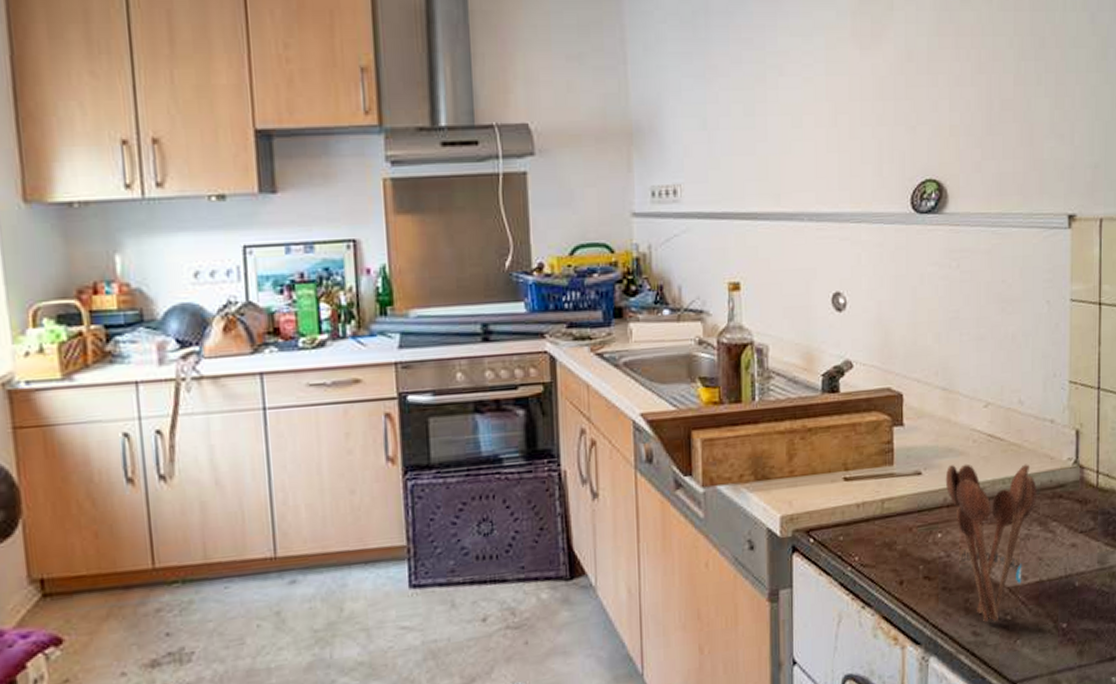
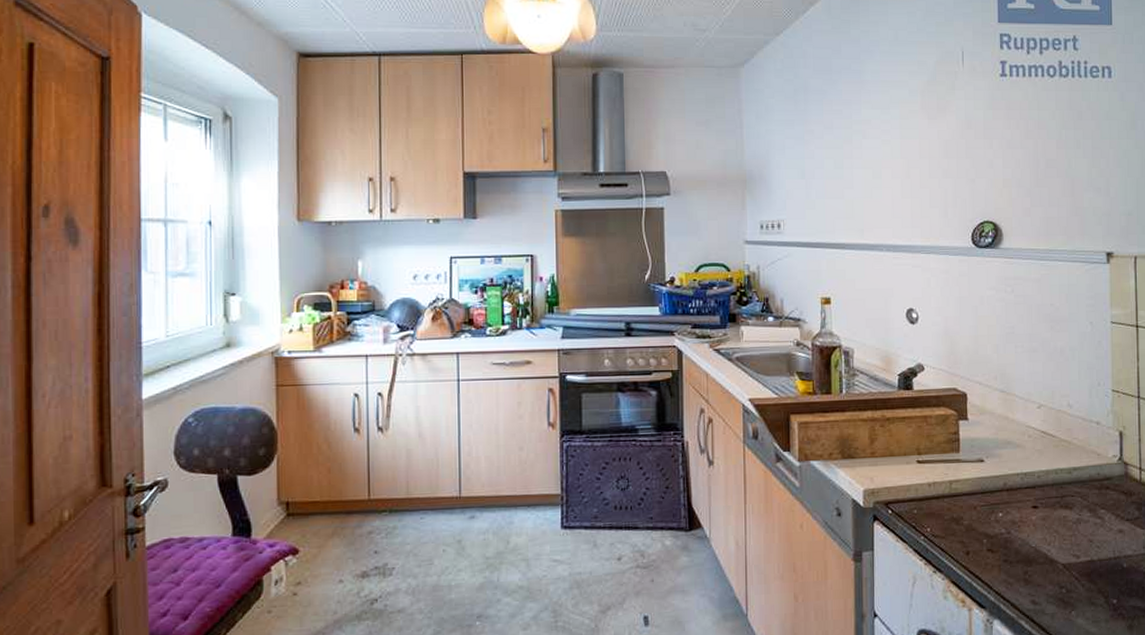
utensil holder: present [945,463,1038,622] -> none [1005,455,1087,593]

